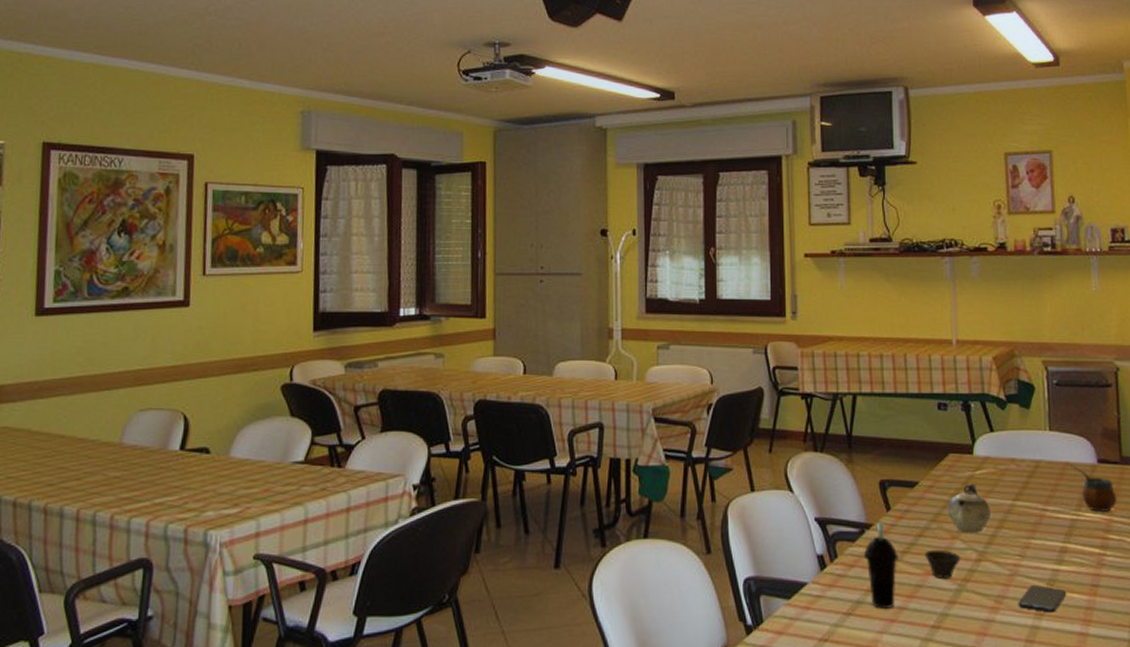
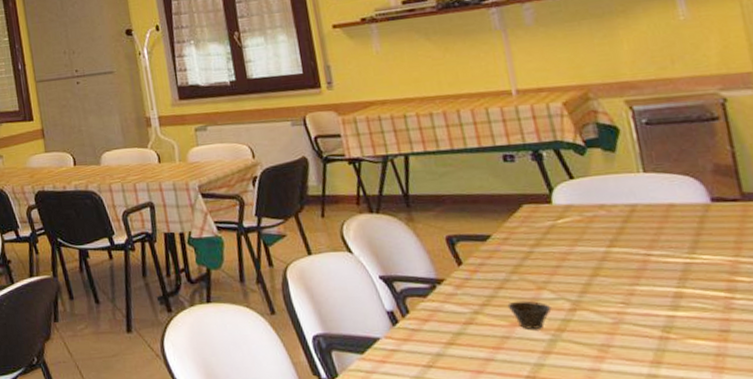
cup: present [863,522,899,610] -> none [437,277,480,362]
teapot: present [947,483,991,533] -> none [527,232,582,283]
smartphone: present [1018,584,1067,613] -> none [627,332,689,361]
gourd: present [1071,464,1117,512] -> none [676,205,743,253]

